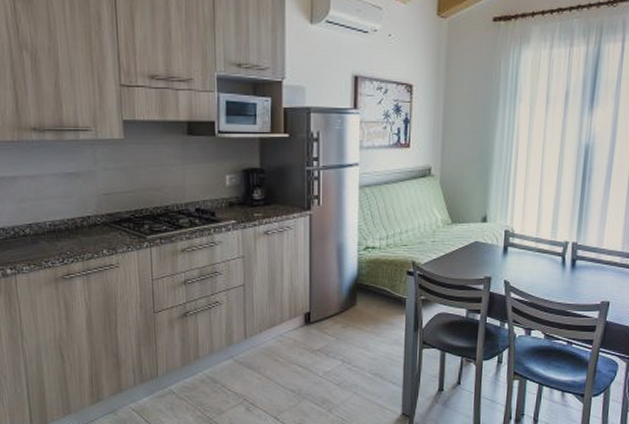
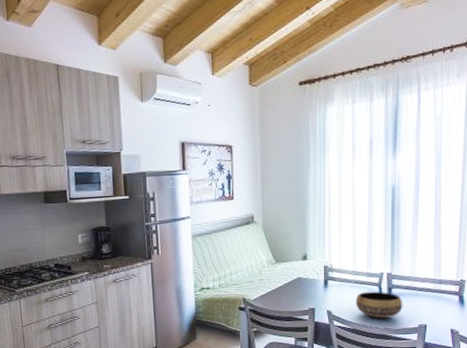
bowl: none [535,262,587,292] -> present [355,291,403,318]

